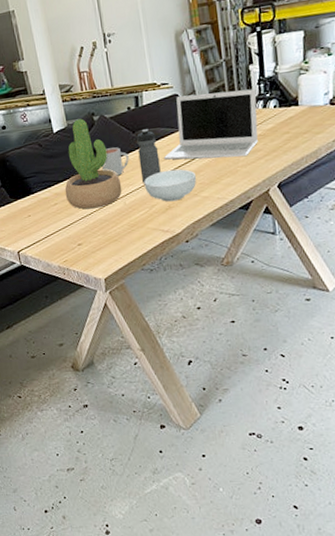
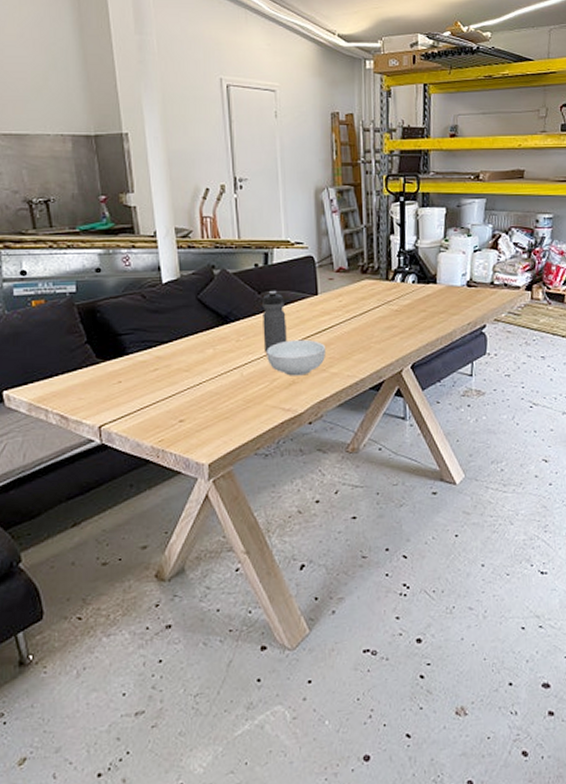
potted plant: present [64,118,122,210] -> none [169,270,240,379]
mug: present [102,147,129,176] -> none [219,308,251,342]
laptop: present [163,88,258,160] -> none [291,259,396,333]

